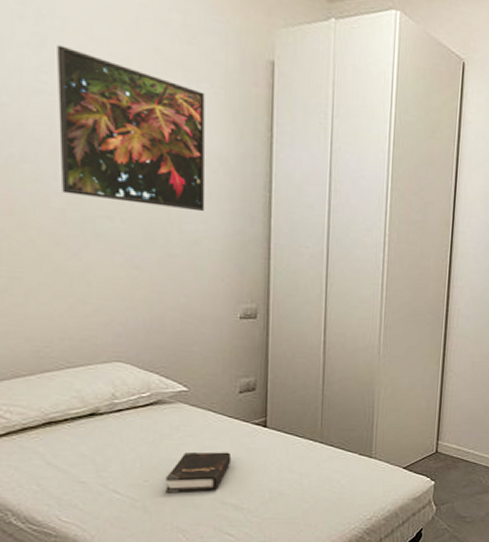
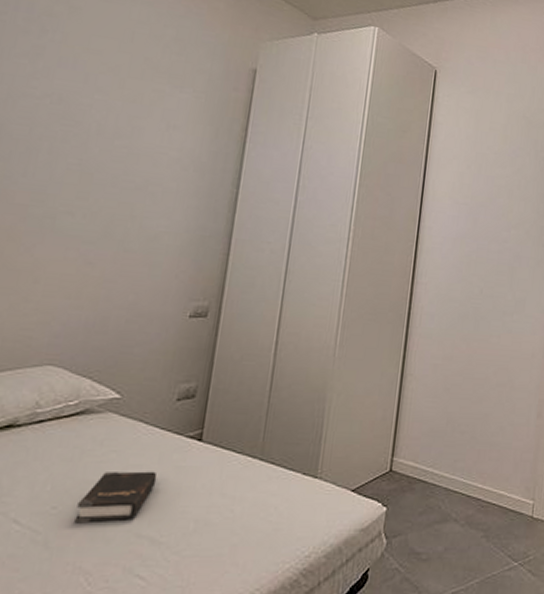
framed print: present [57,44,206,212] -> none [28,55,187,208]

